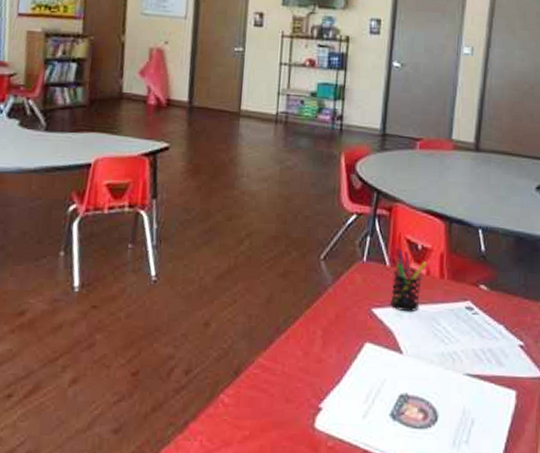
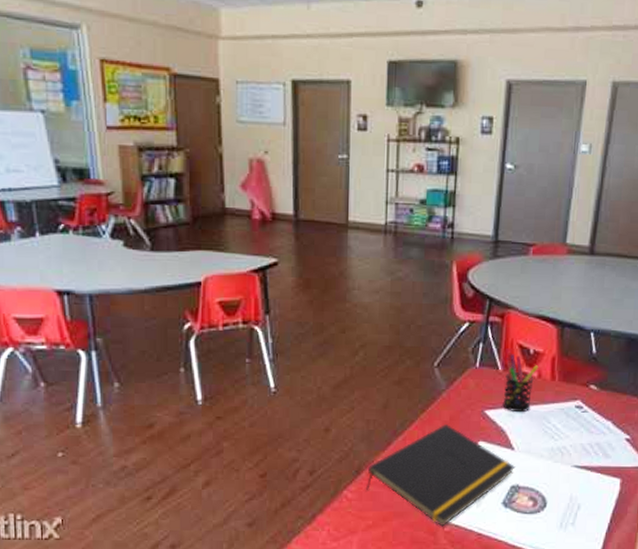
notepad: none [244,322,404,441] -> present [365,424,516,527]

